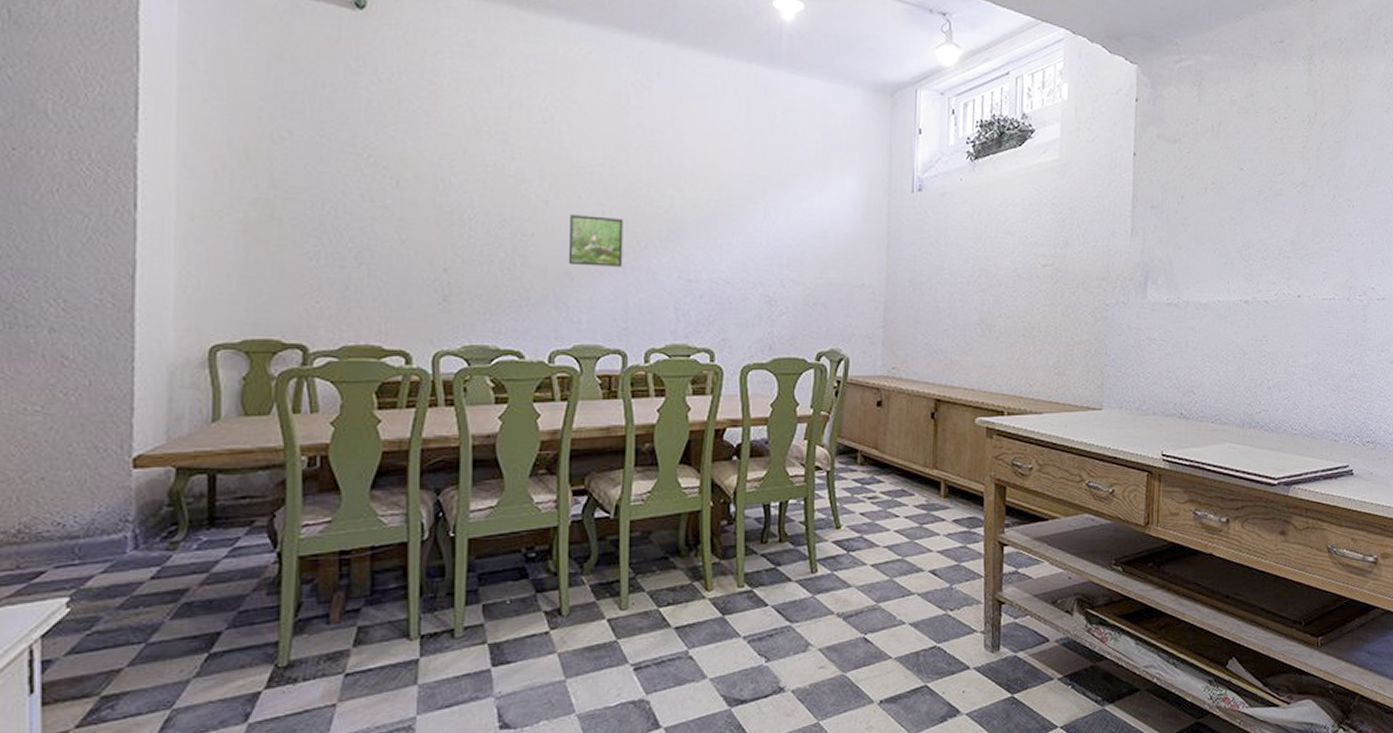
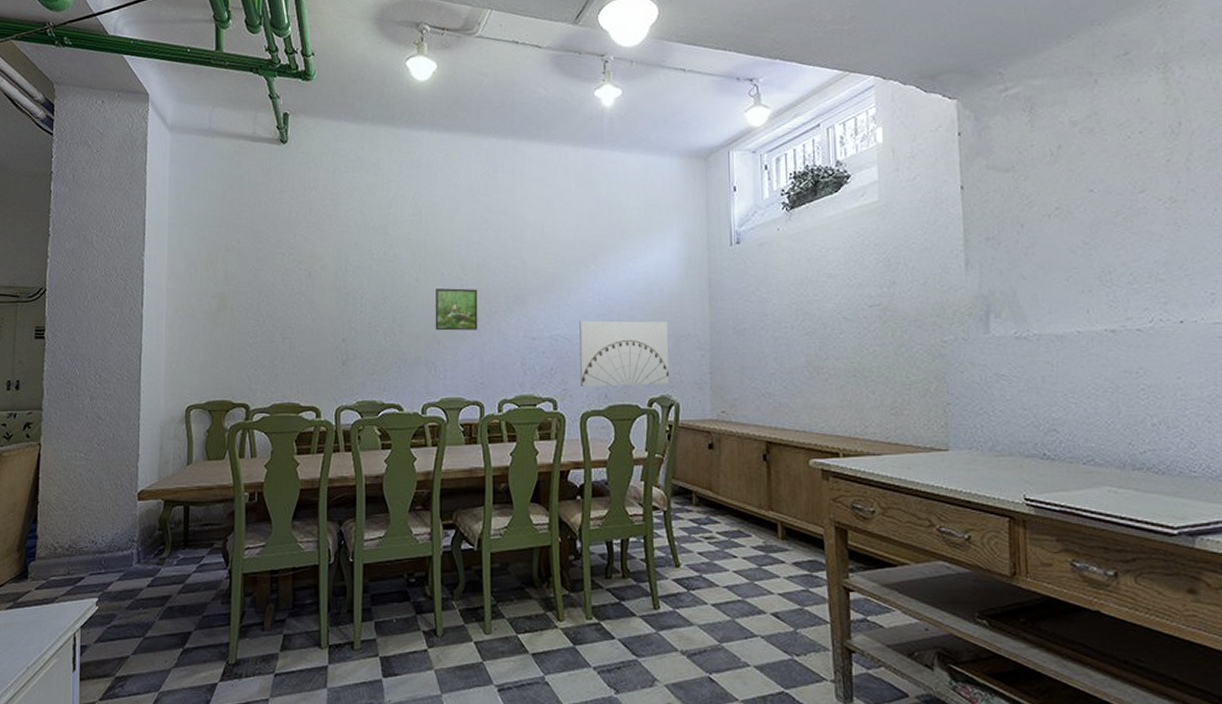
wall art: none [742,263,842,338] -> present [579,320,670,386]

